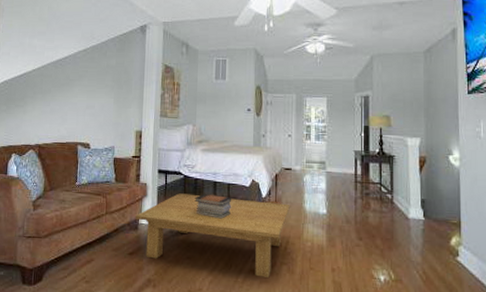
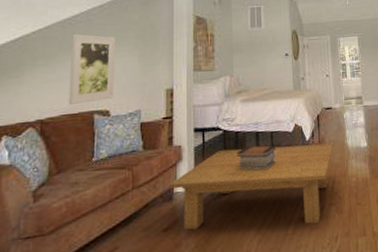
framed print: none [59,73,96,135] -> present [68,33,116,105]

